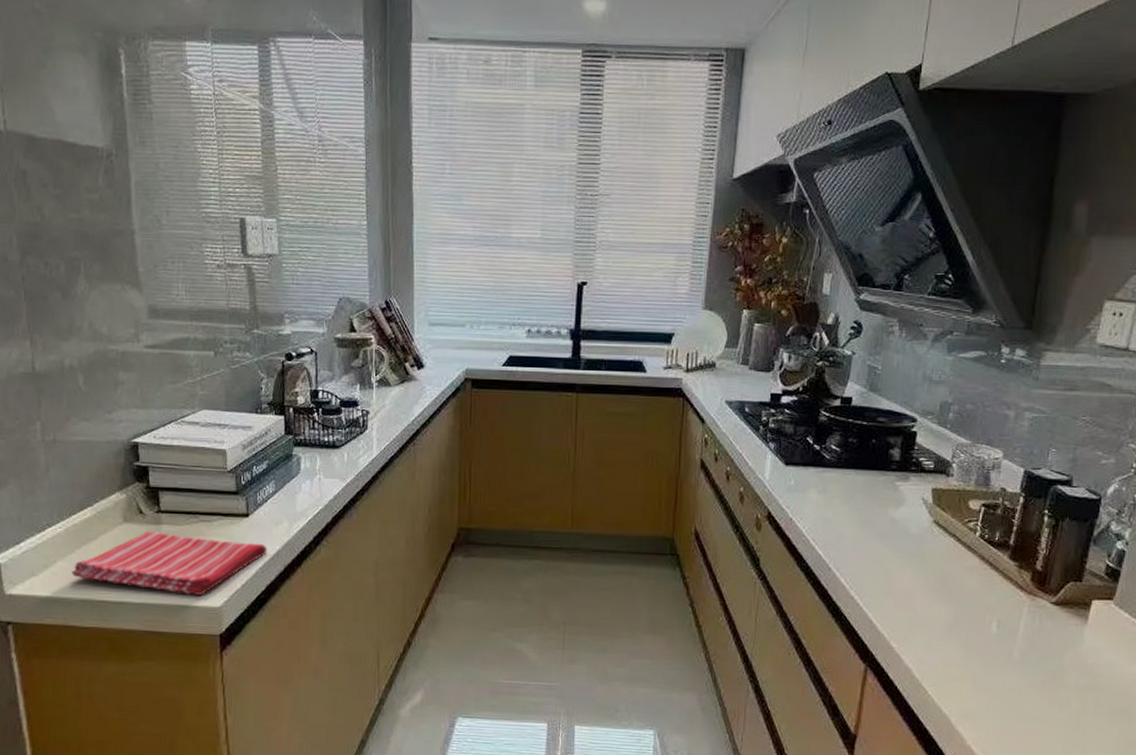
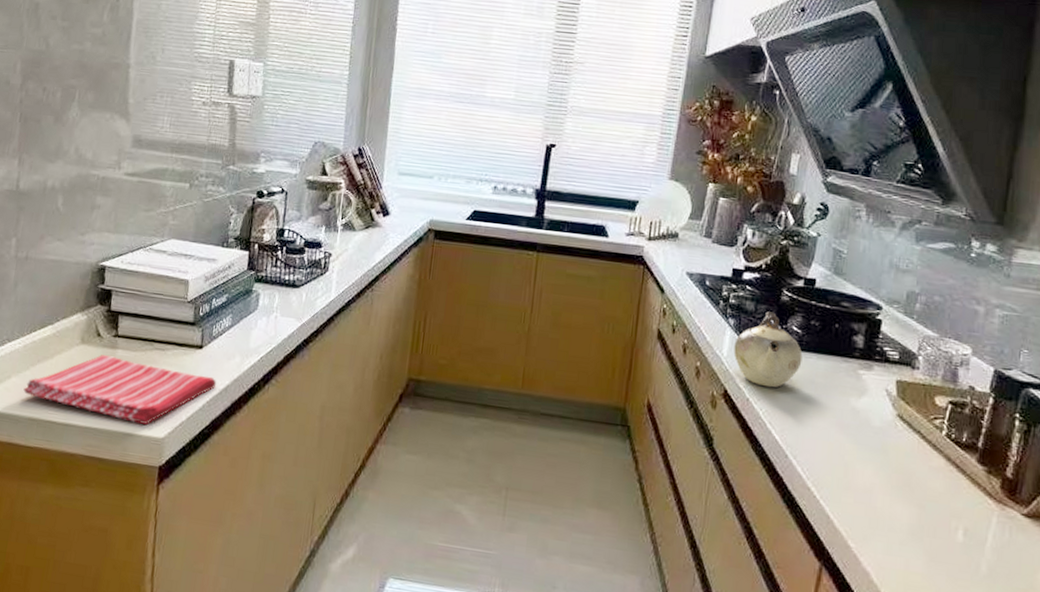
teapot: none [775,433,842,506] -> present [733,311,803,388]

